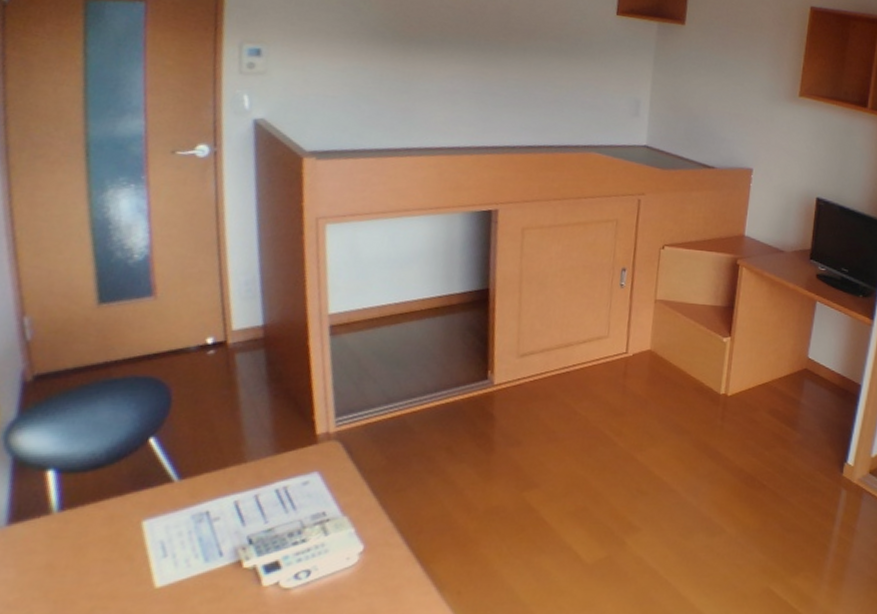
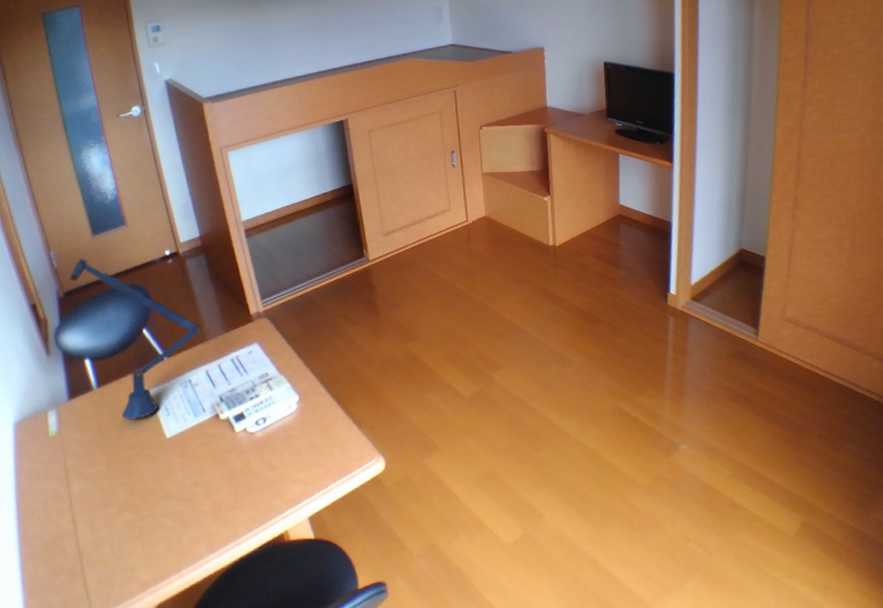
desk lamp: none [48,332,242,559] -> present [70,258,202,420]

